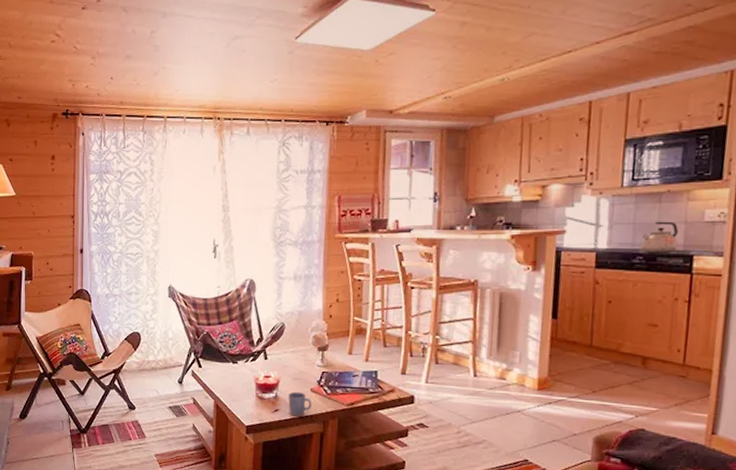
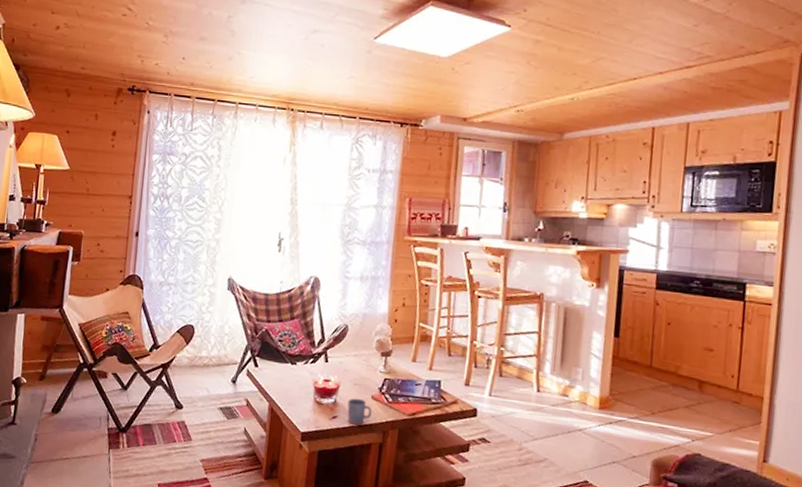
kettle: present [641,221,678,255] -> none [698,247,733,281]

